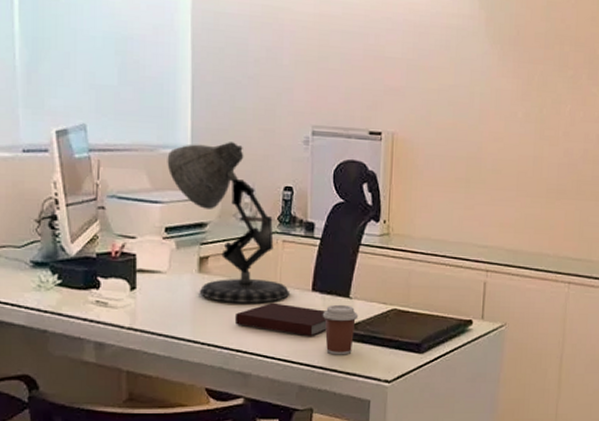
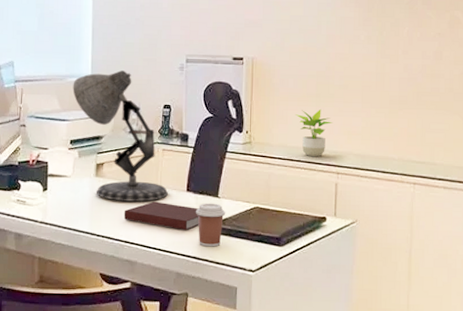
potted plant: none [441,197,483,251] -> present [295,109,333,156]

